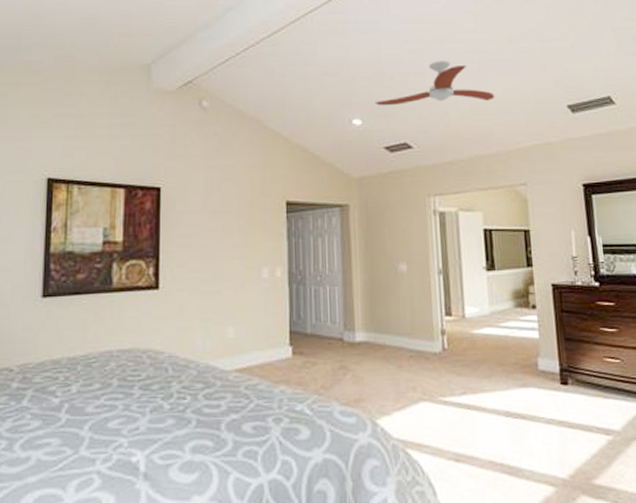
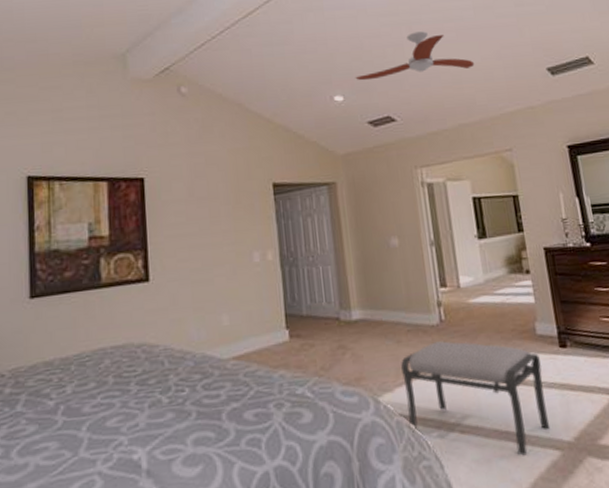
ottoman: none [401,369,546,489] -> present [401,341,551,456]

